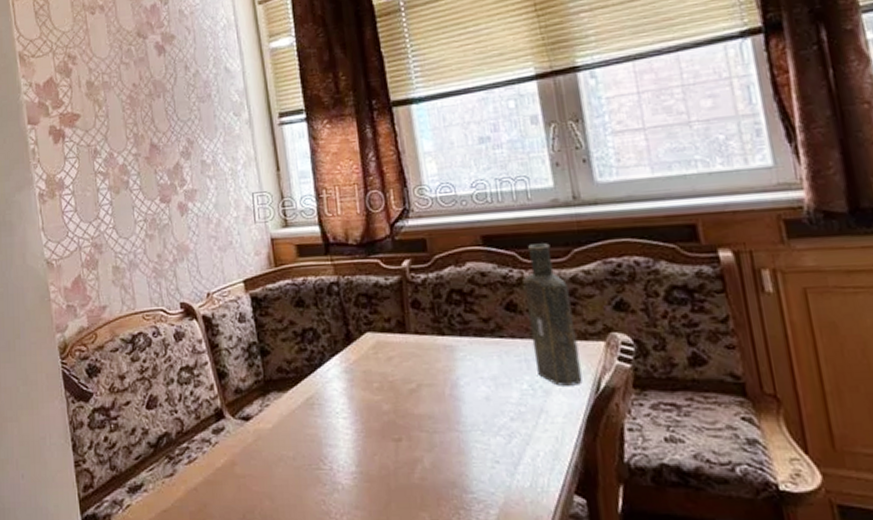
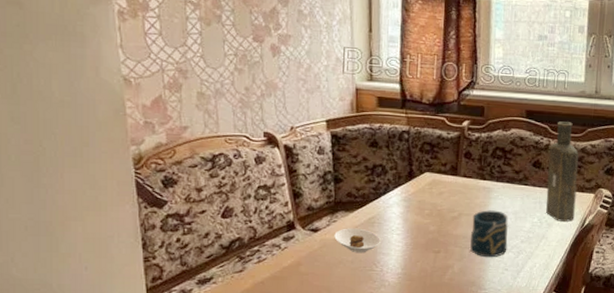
saucer: none [269,412,326,446] -> present [334,228,382,253]
cup: none [436,376,493,445] -> present [470,210,509,258]

